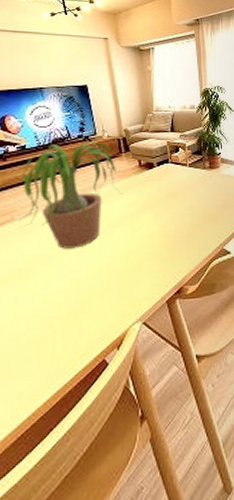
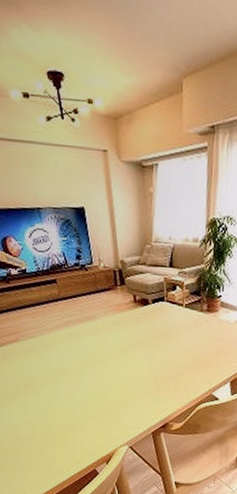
potted plant: present [18,141,125,249] -> none [22,270,119,374]

